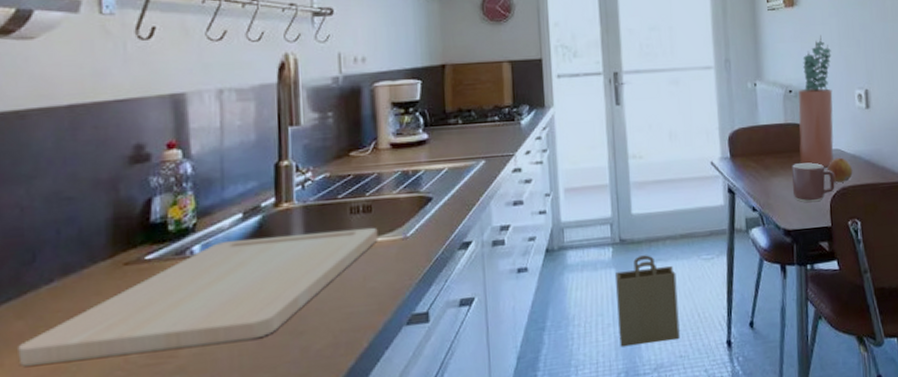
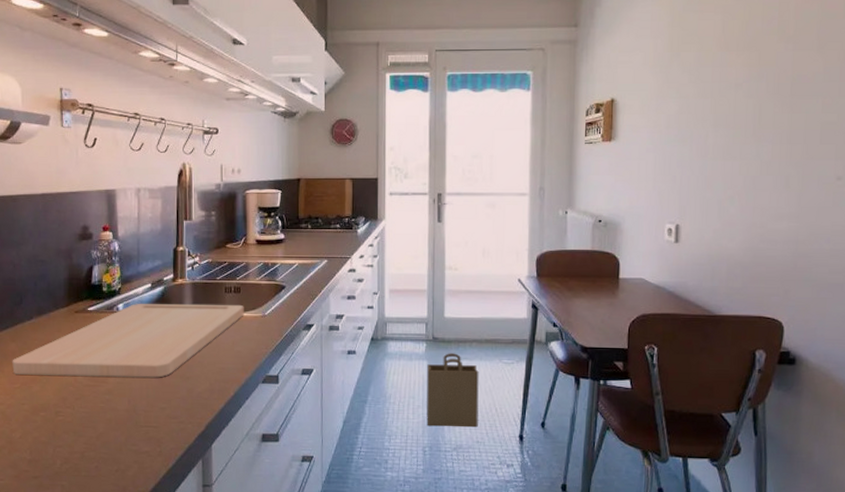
mug: present [792,162,835,203] -> none [593,288,636,325]
vase: present [797,35,834,168] -> none [603,169,645,295]
fruit: present [826,157,853,183] -> none [628,286,655,310]

